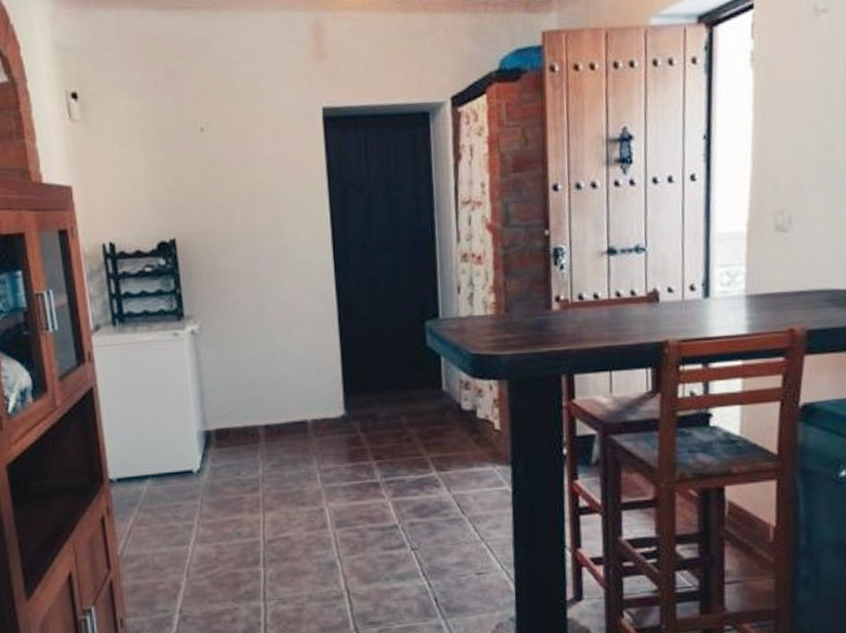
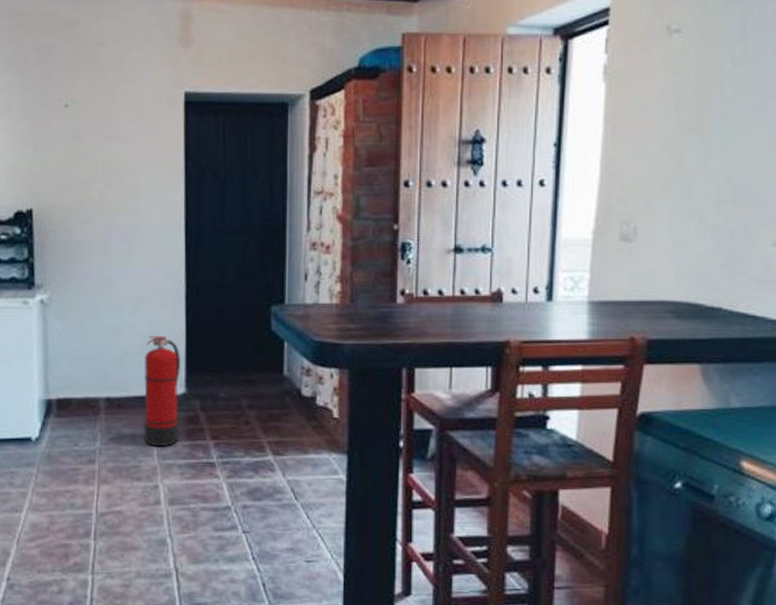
fire extinguisher: none [301,359,341,471] -> present [144,336,180,447]

